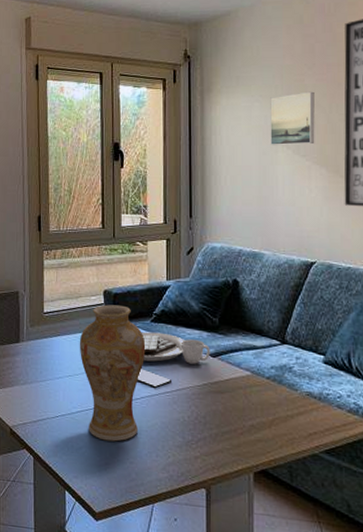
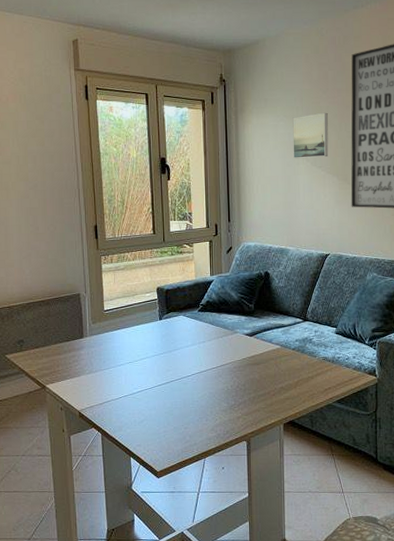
vase: present [79,304,146,442] -> none [137,299,195,413]
placemat: present [137,331,210,389] -> none [188,320,248,366]

